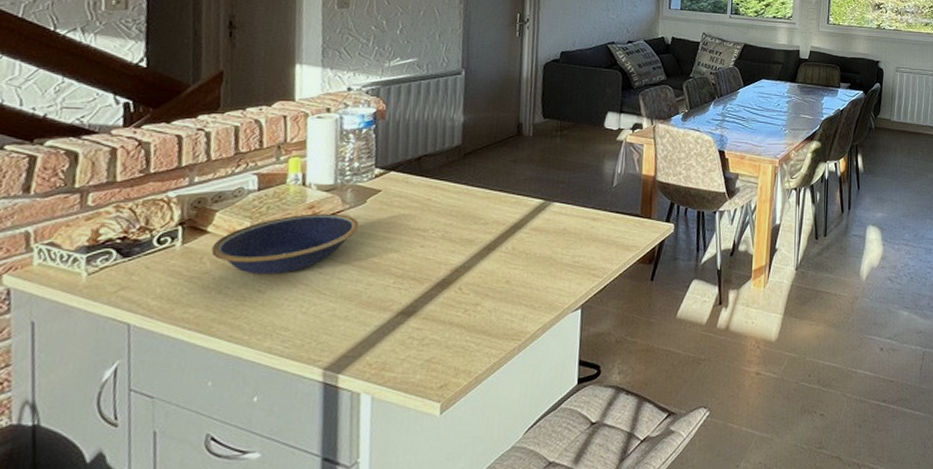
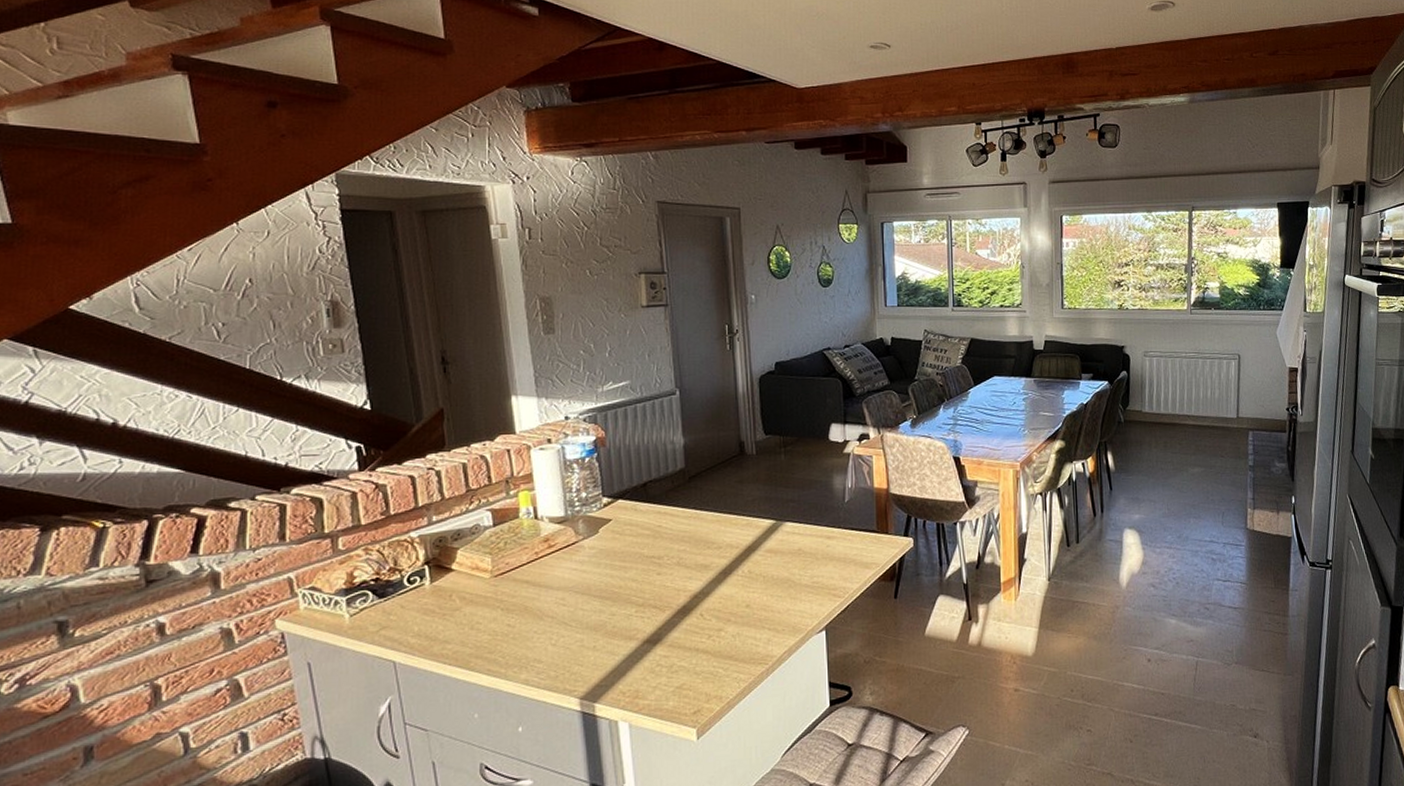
bowl: present [211,213,360,275] -> none [459,545,595,609]

